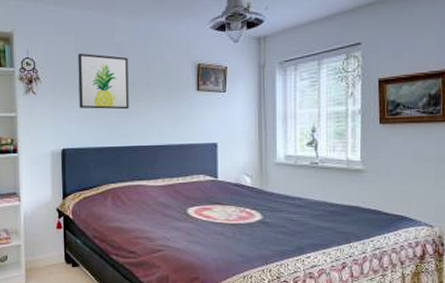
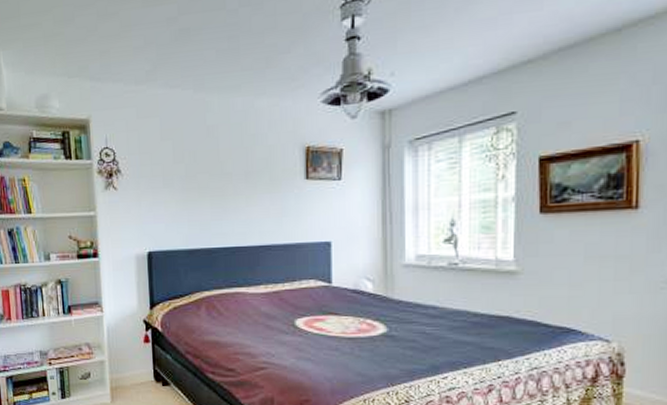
wall art: present [78,53,129,110] -> none [163,139,225,205]

